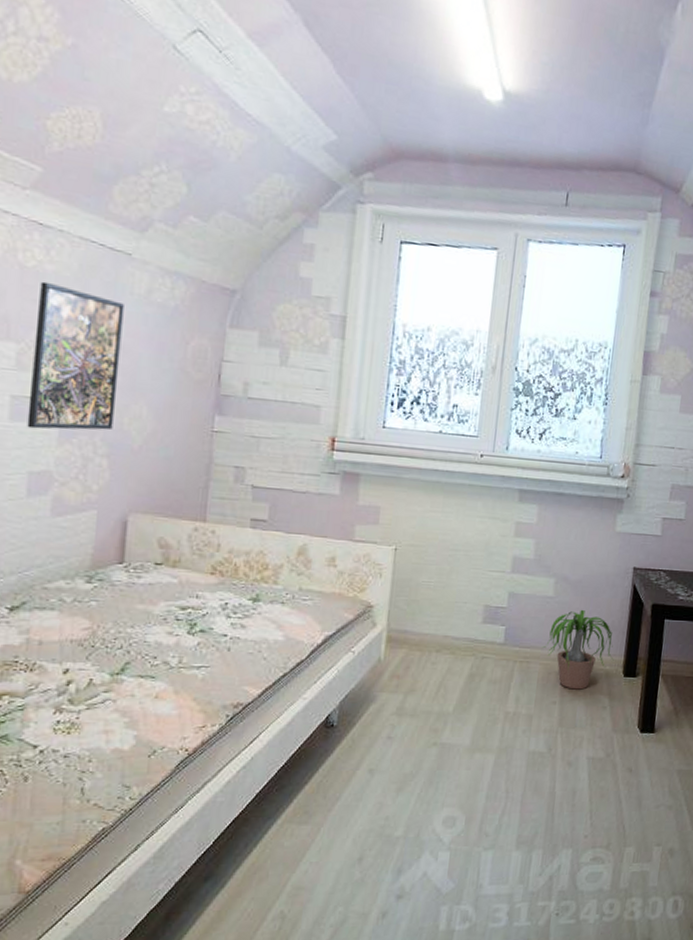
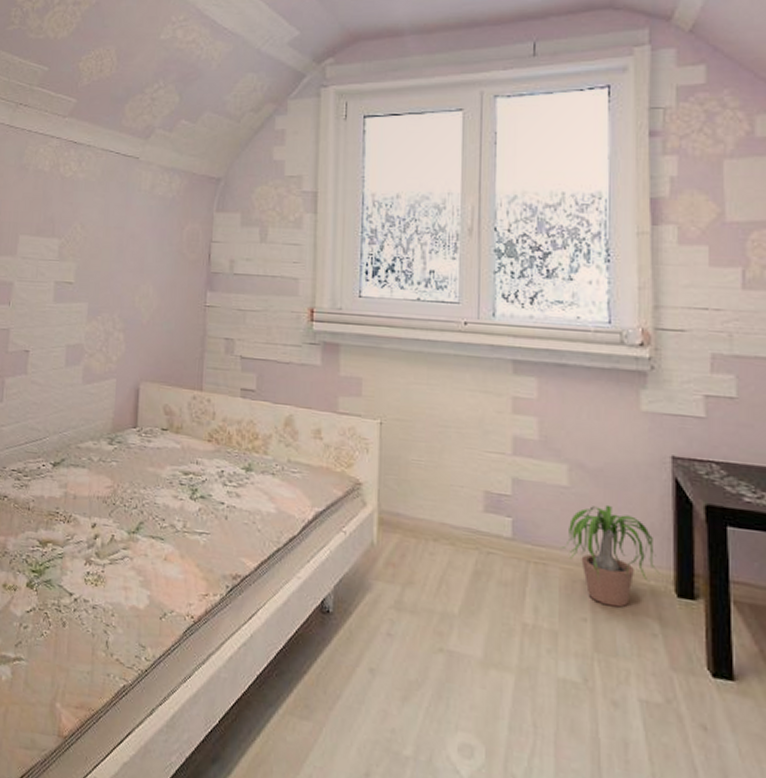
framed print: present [27,281,124,430] -> none [66,187,134,309]

